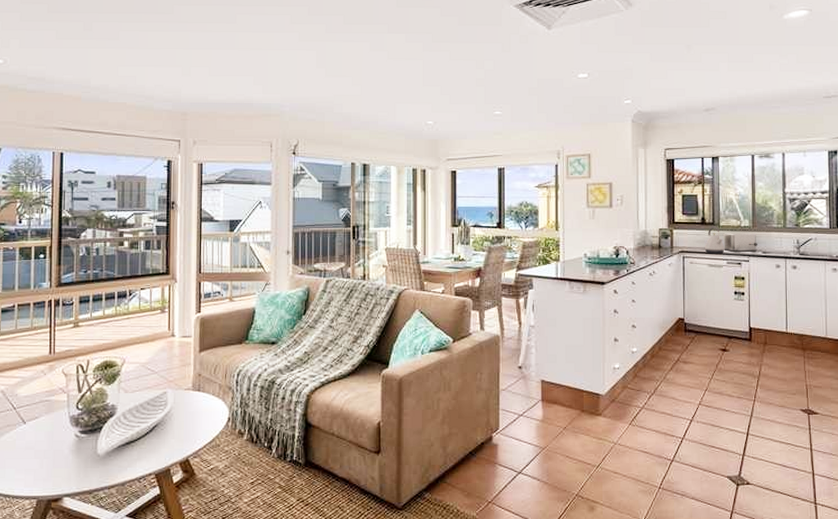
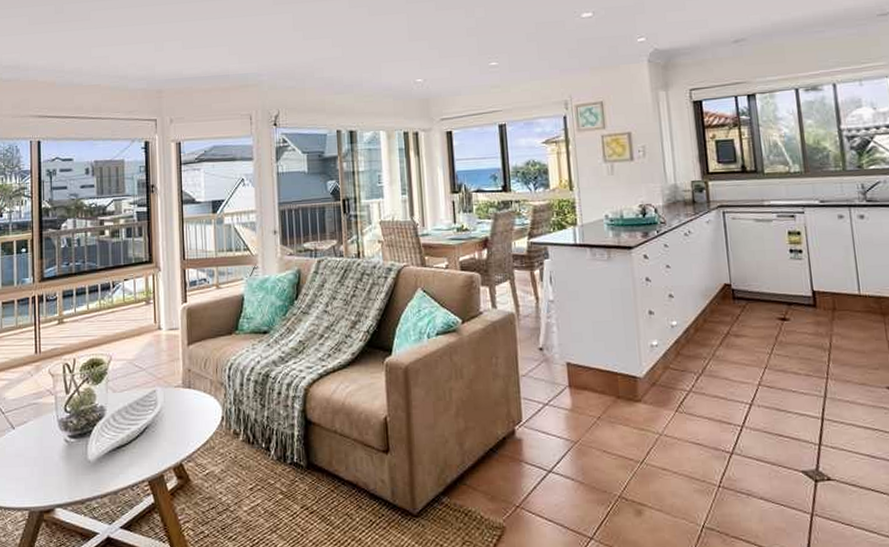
kettle: present [704,226,725,254] -> none [747,174,773,207]
toaster: present [723,233,758,253] -> none [770,179,813,204]

